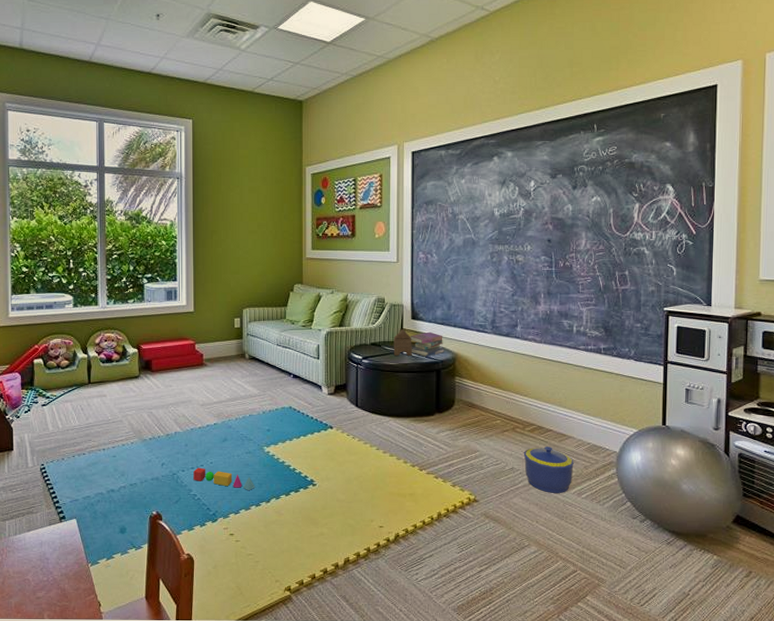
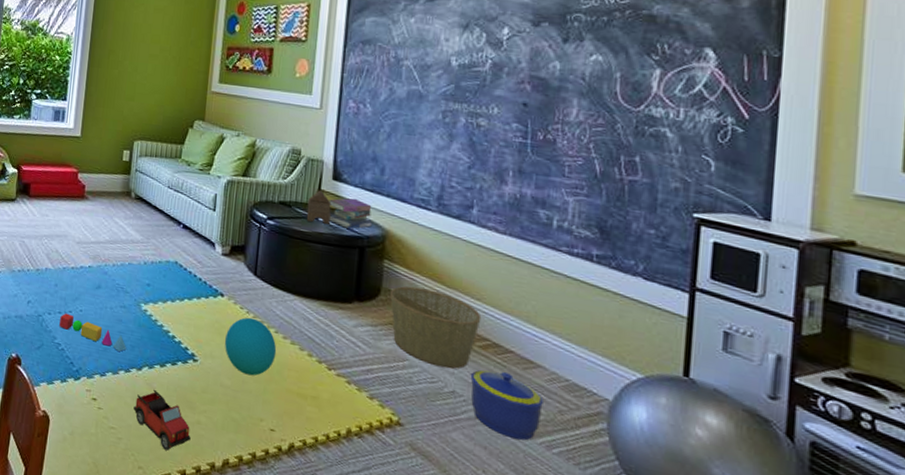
toy truck: none [267,515,317,562] -> present [133,389,191,451]
ball: none [336,441,379,488] -> present [224,317,277,376]
basket: none [462,394,529,452] -> present [390,286,482,369]

